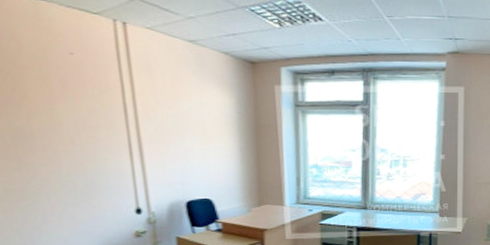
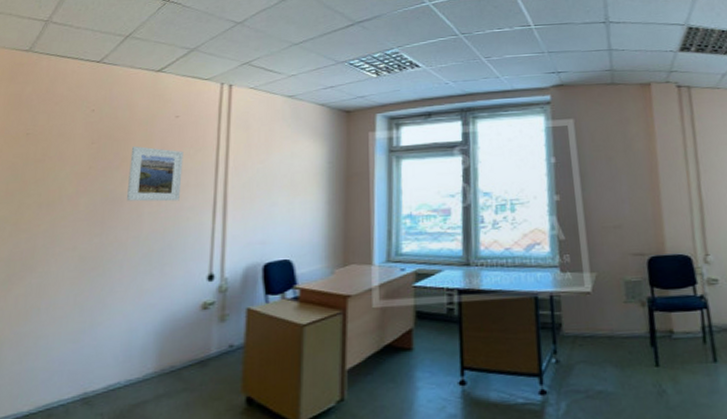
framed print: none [28,82,93,141] -> present [127,145,184,202]

